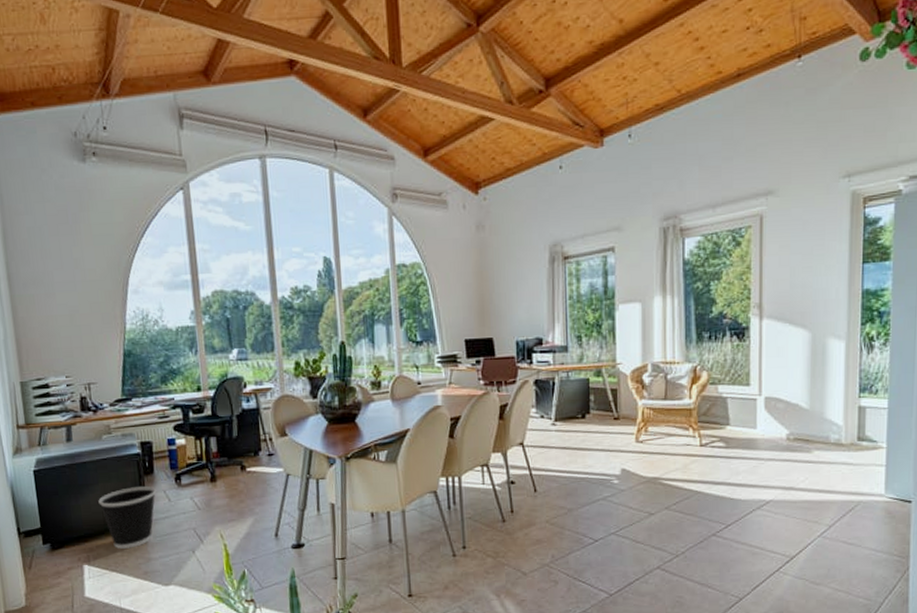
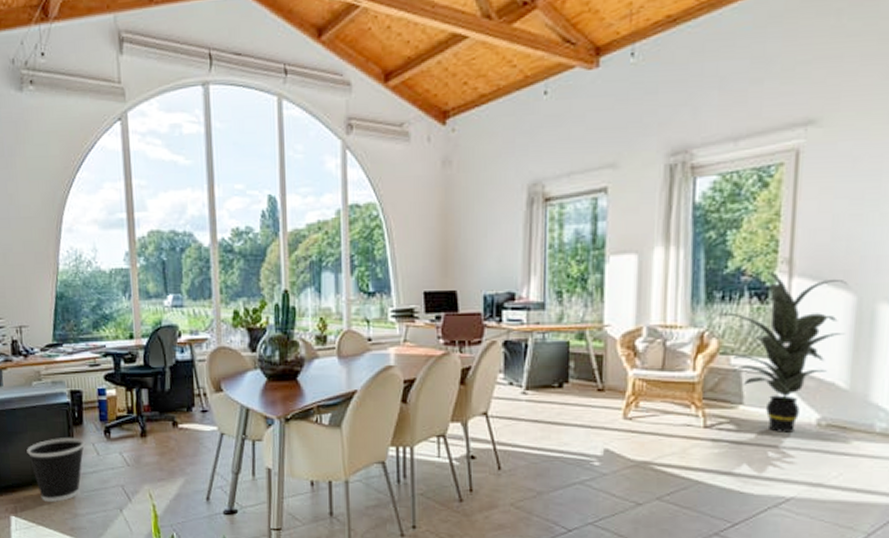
indoor plant: none [706,314,805,447] -> present [717,271,848,433]

